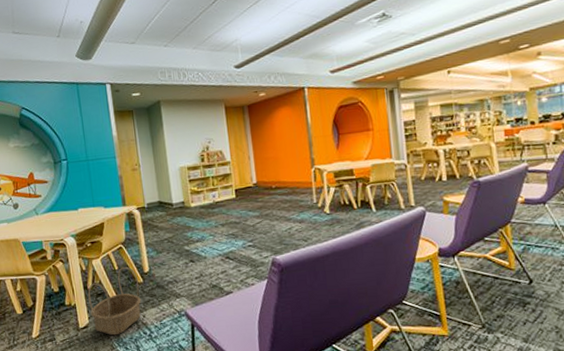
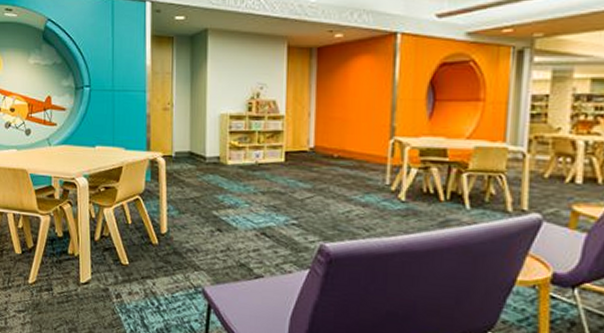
basket: present [88,266,141,336] -> none [94,222,154,300]

